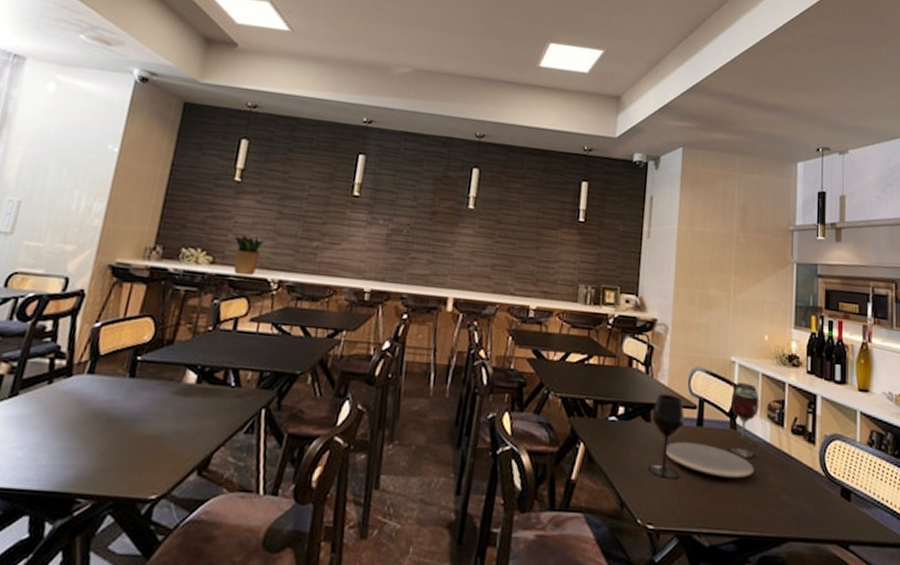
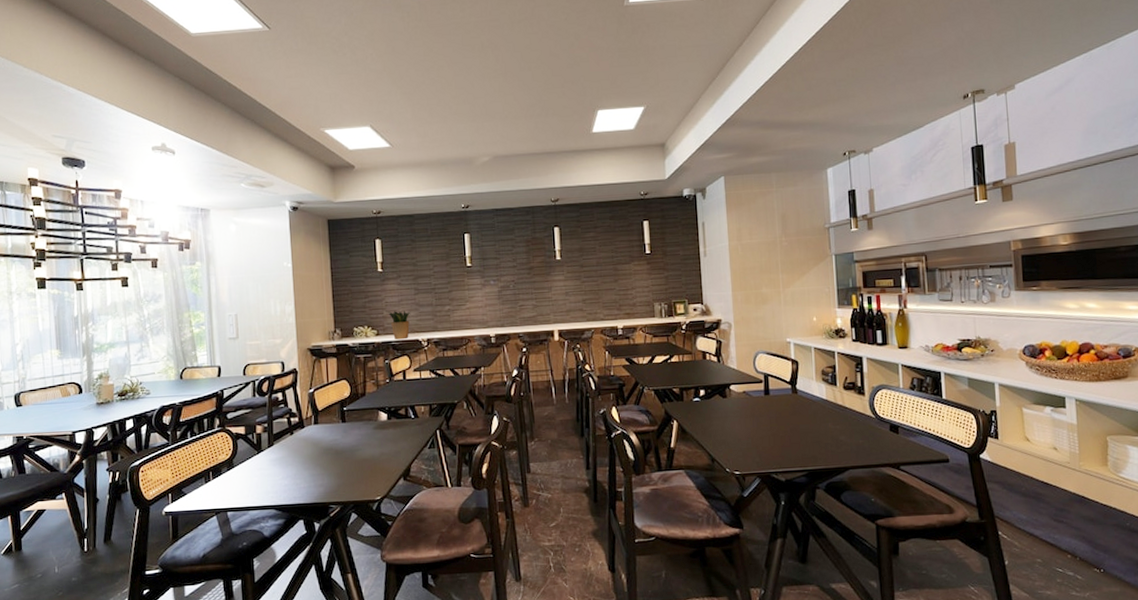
wineglass: present [648,393,685,479] -> none [727,374,754,437]
plate: present [666,441,754,479] -> none [742,407,815,431]
wineglass: present [729,383,760,458] -> none [790,357,815,413]

